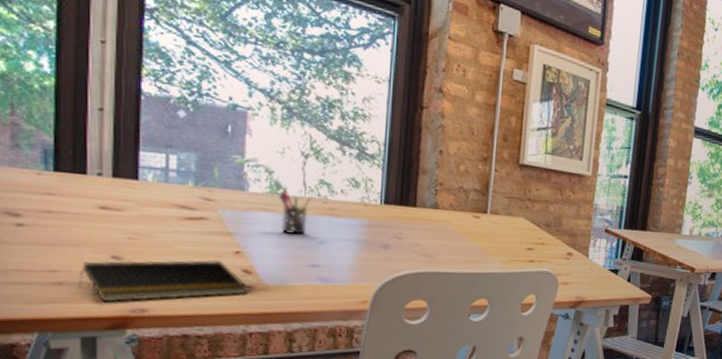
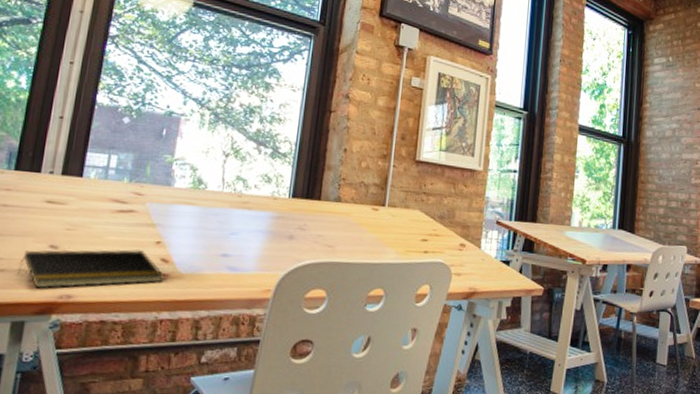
pen holder: present [279,189,313,235] -> none [199,184,229,226]

